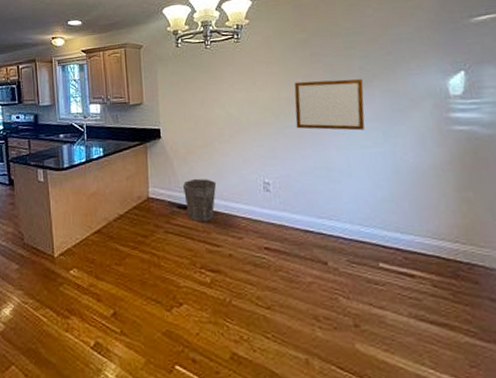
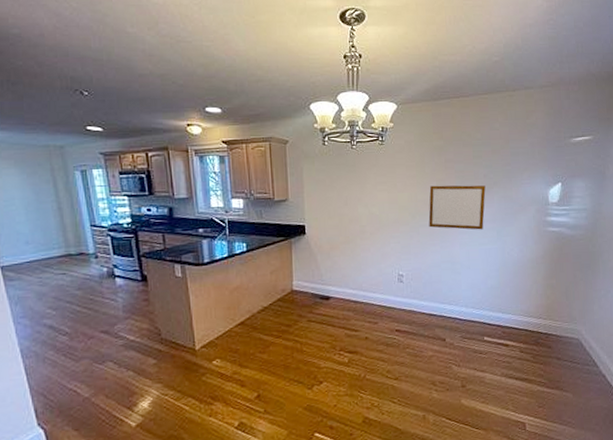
waste bin: present [183,178,217,221] -> none [326,271,357,310]

